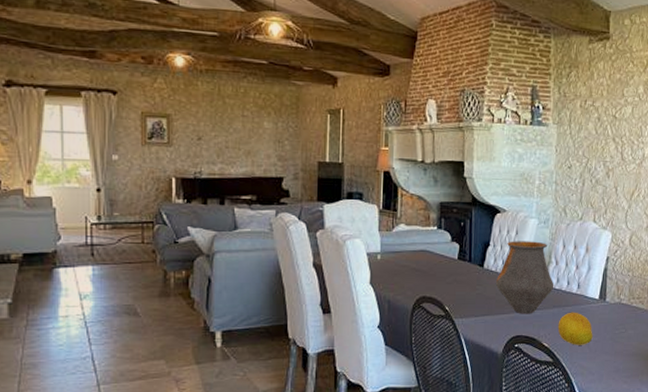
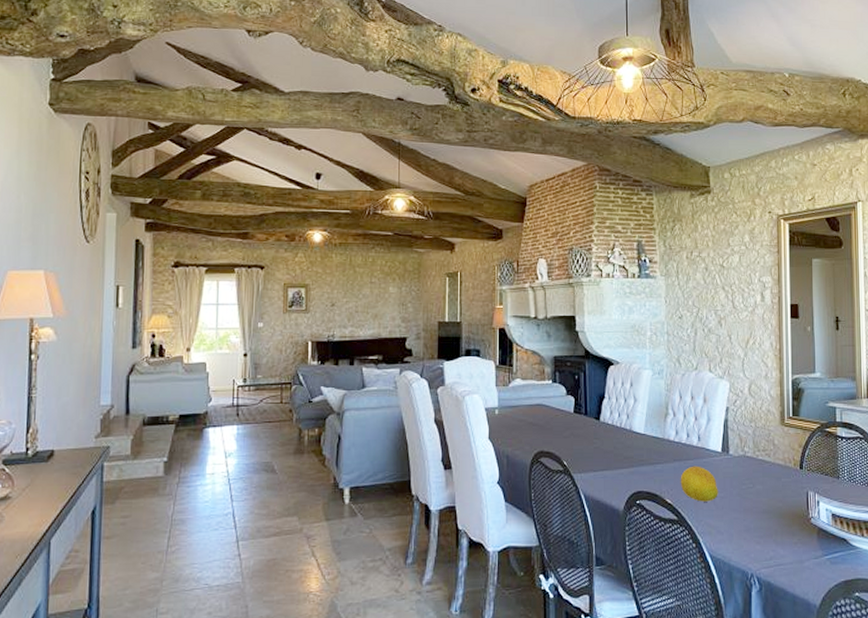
vase: present [495,241,554,314] -> none [612,393,673,469]

